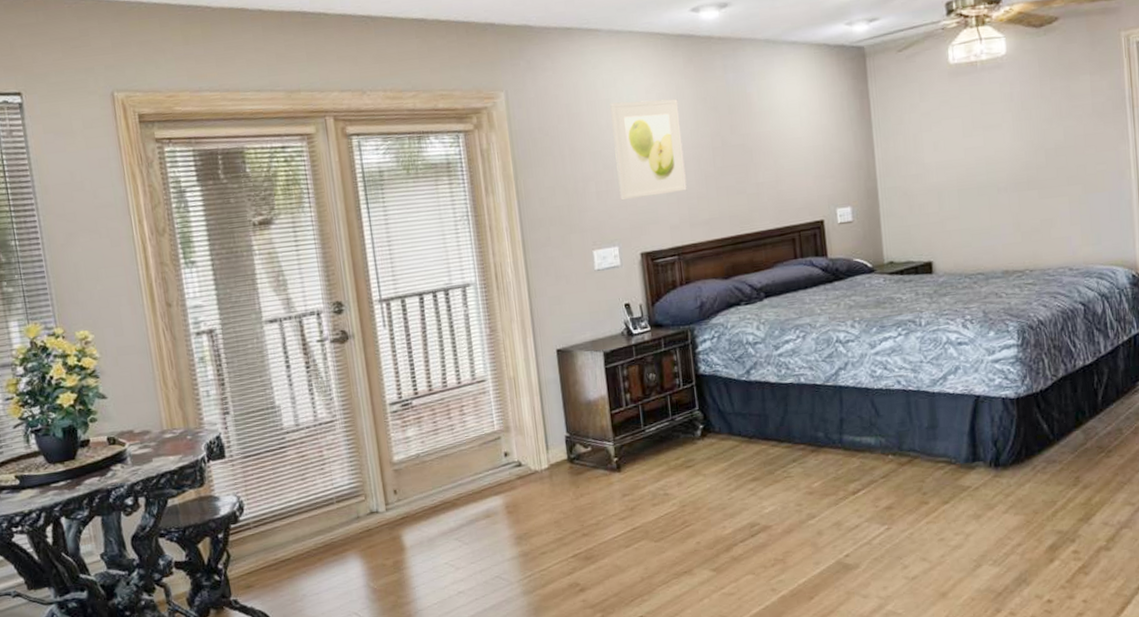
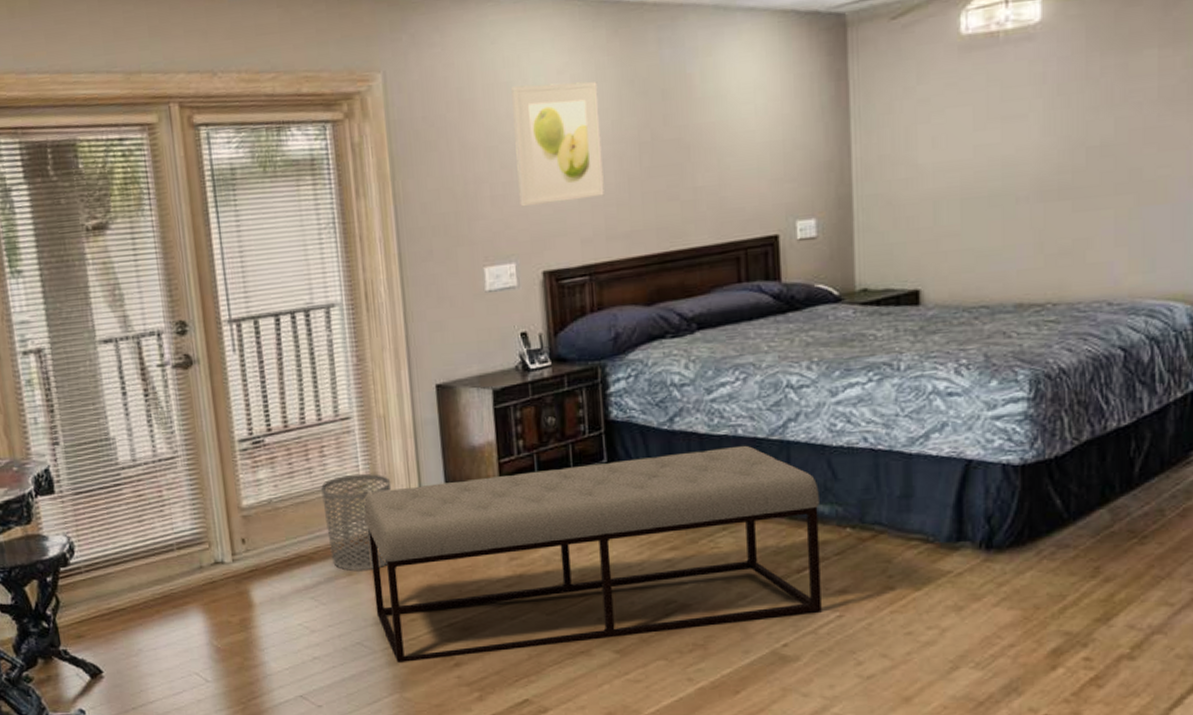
waste bin: none [462,427,522,514] -> present [321,473,392,572]
bench: none [499,390,874,592] -> present [364,445,822,664]

